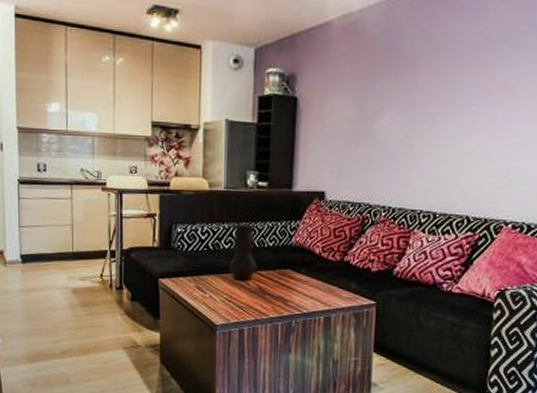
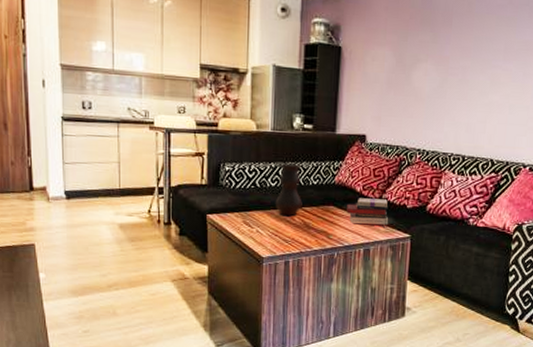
books: none [305,260,352,292] -> present [347,198,389,226]

